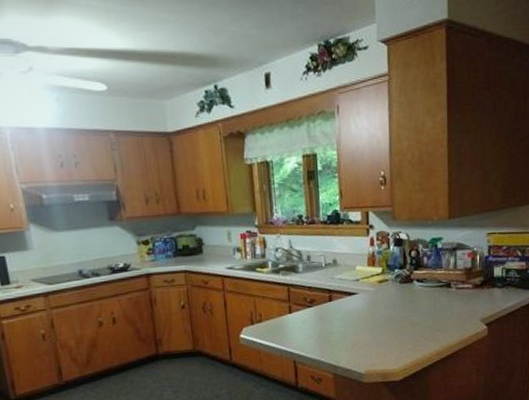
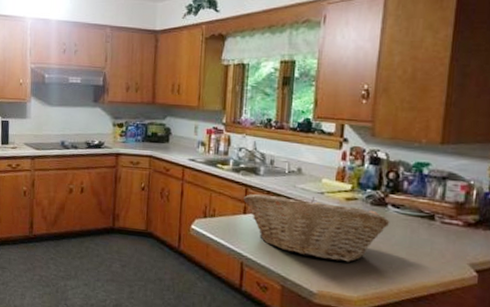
fruit basket: none [287,285,417,342] -> present [243,193,390,263]

